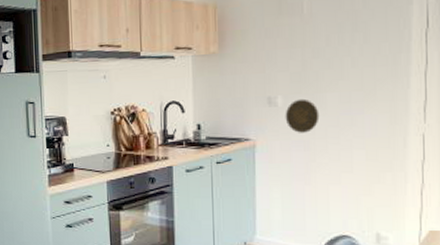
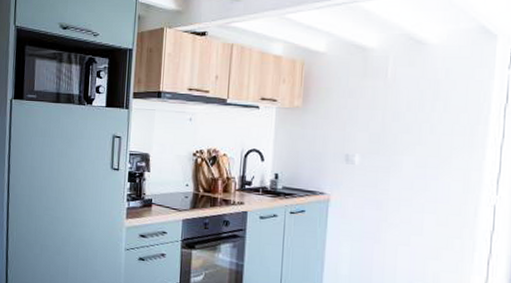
decorative plate: present [285,98,320,133] -> none [360,159,395,193]

